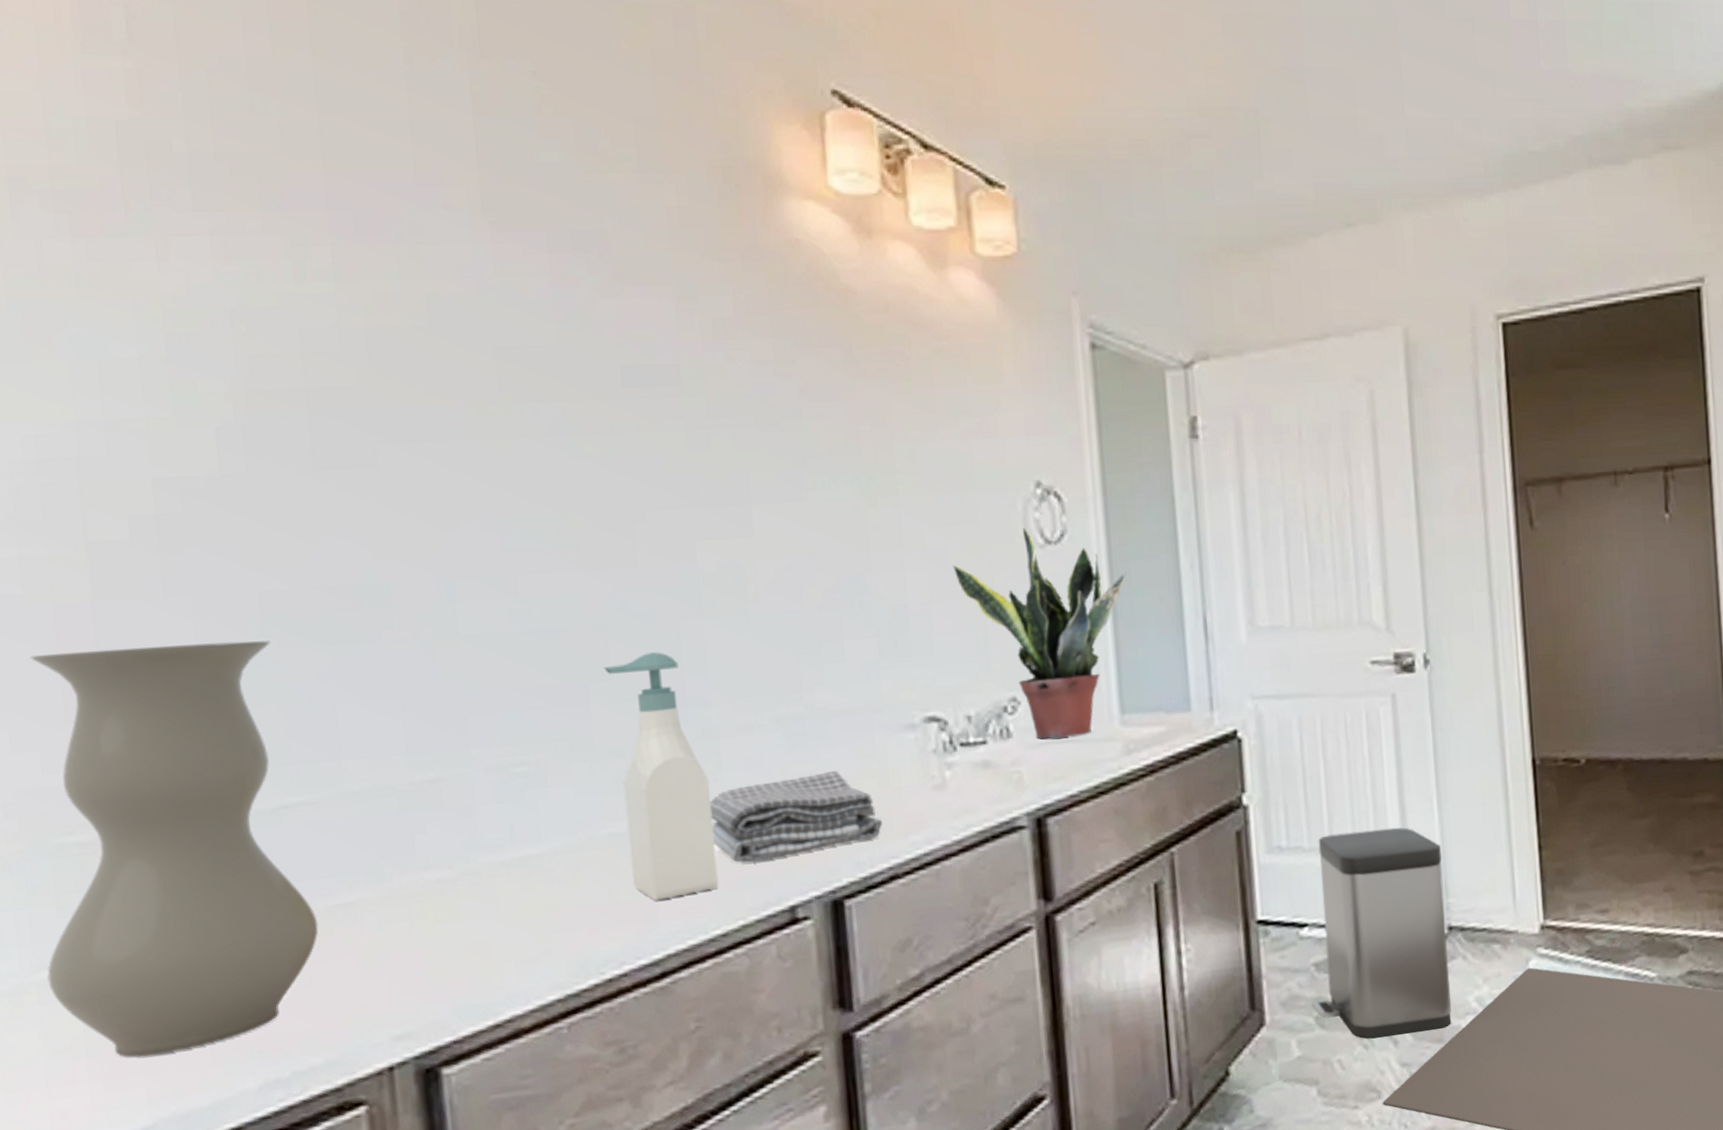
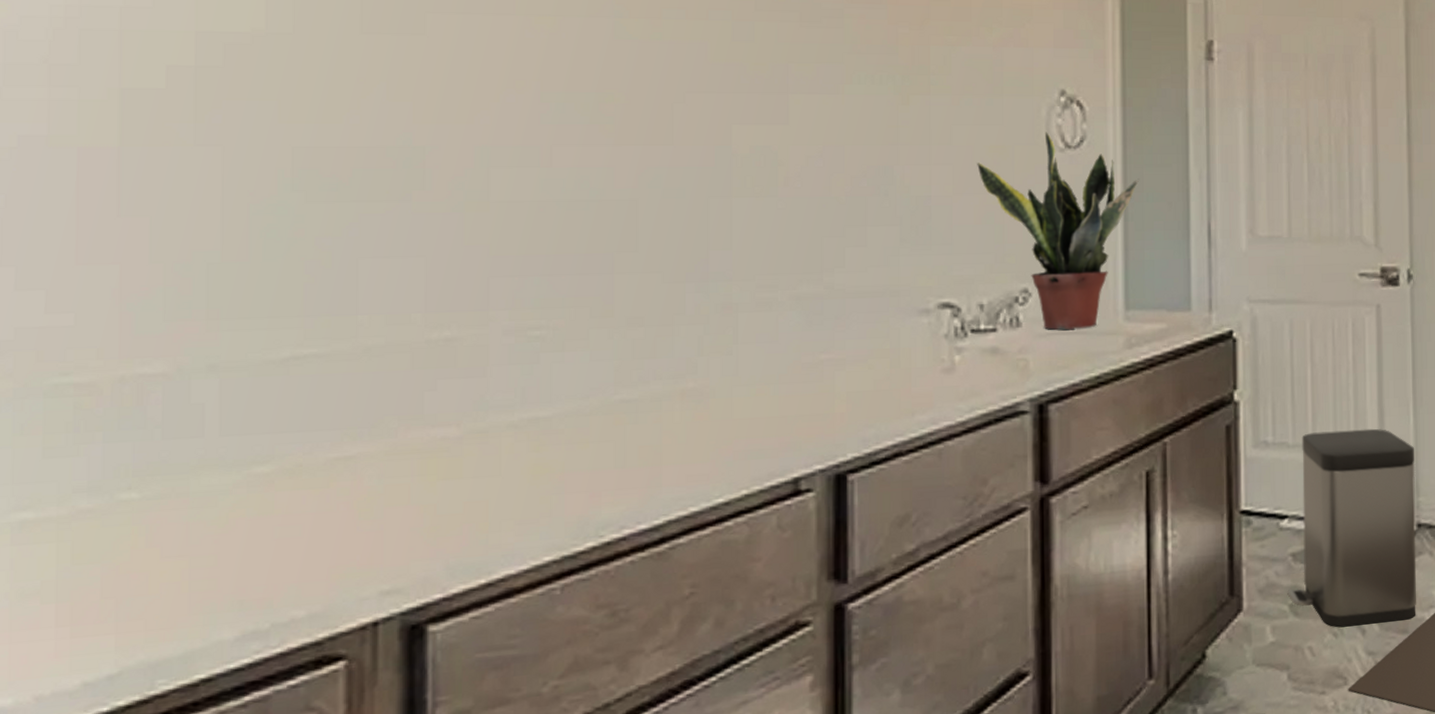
vase: present [29,641,319,1057] -> none [24,193,316,603]
soap bottle: present [603,652,719,901] -> none [631,227,726,467]
towel: present [709,770,883,863] -> none [723,349,891,435]

